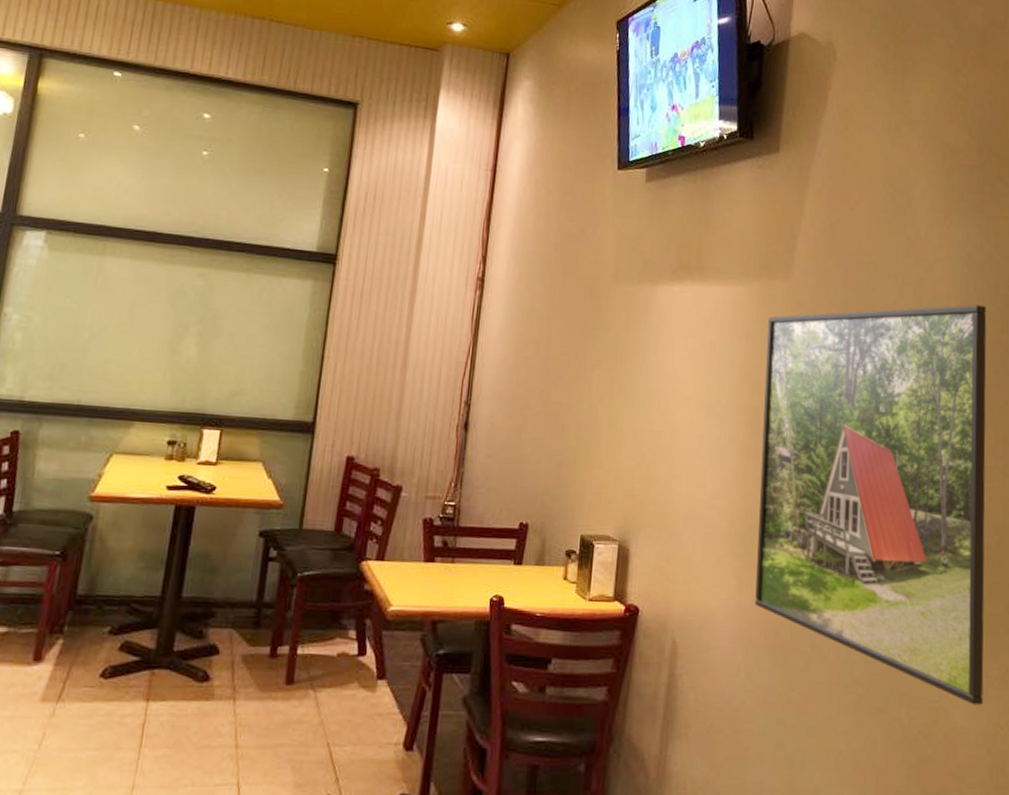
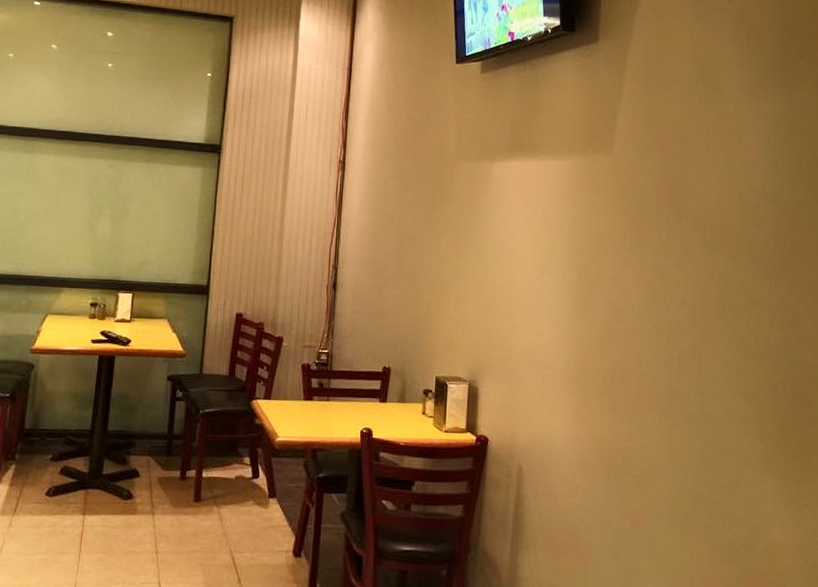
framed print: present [755,304,987,706] -> none [590,169,799,523]

